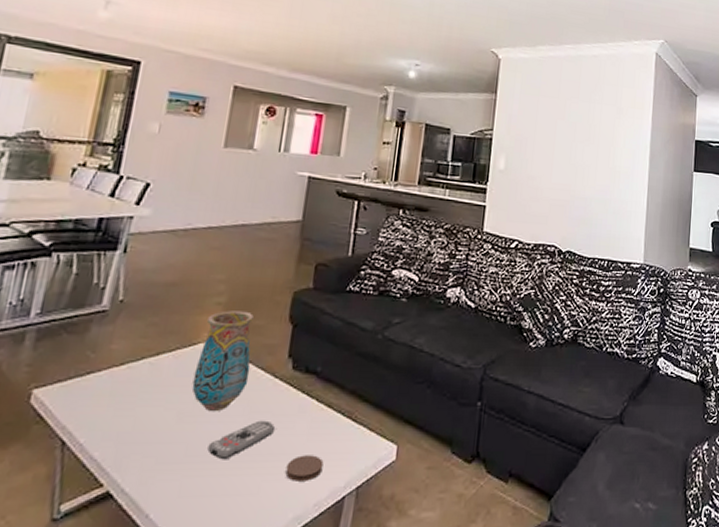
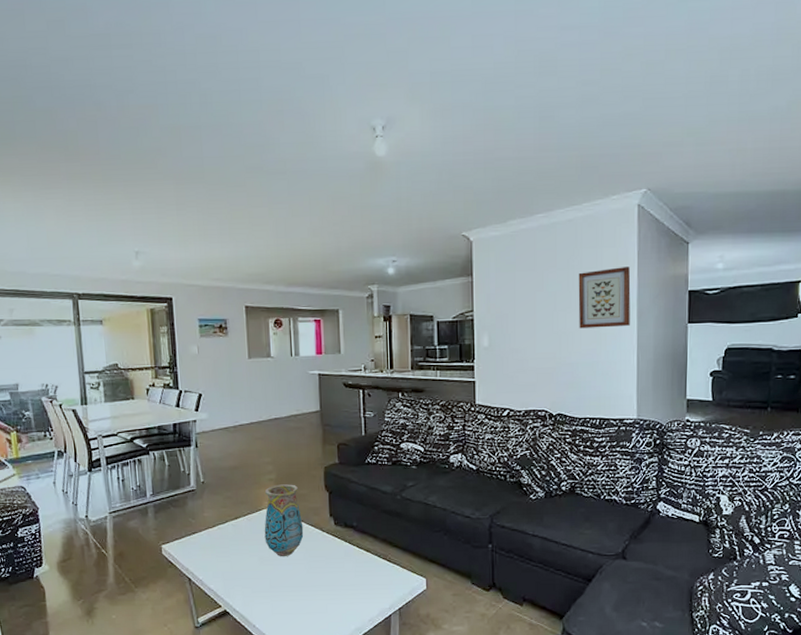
remote control: present [207,420,276,459] -> none [285,562,330,589]
coaster: present [285,455,324,481] -> none [343,586,371,604]
wall art: none [595,107,646,167] -> present [578,267,631,329]

